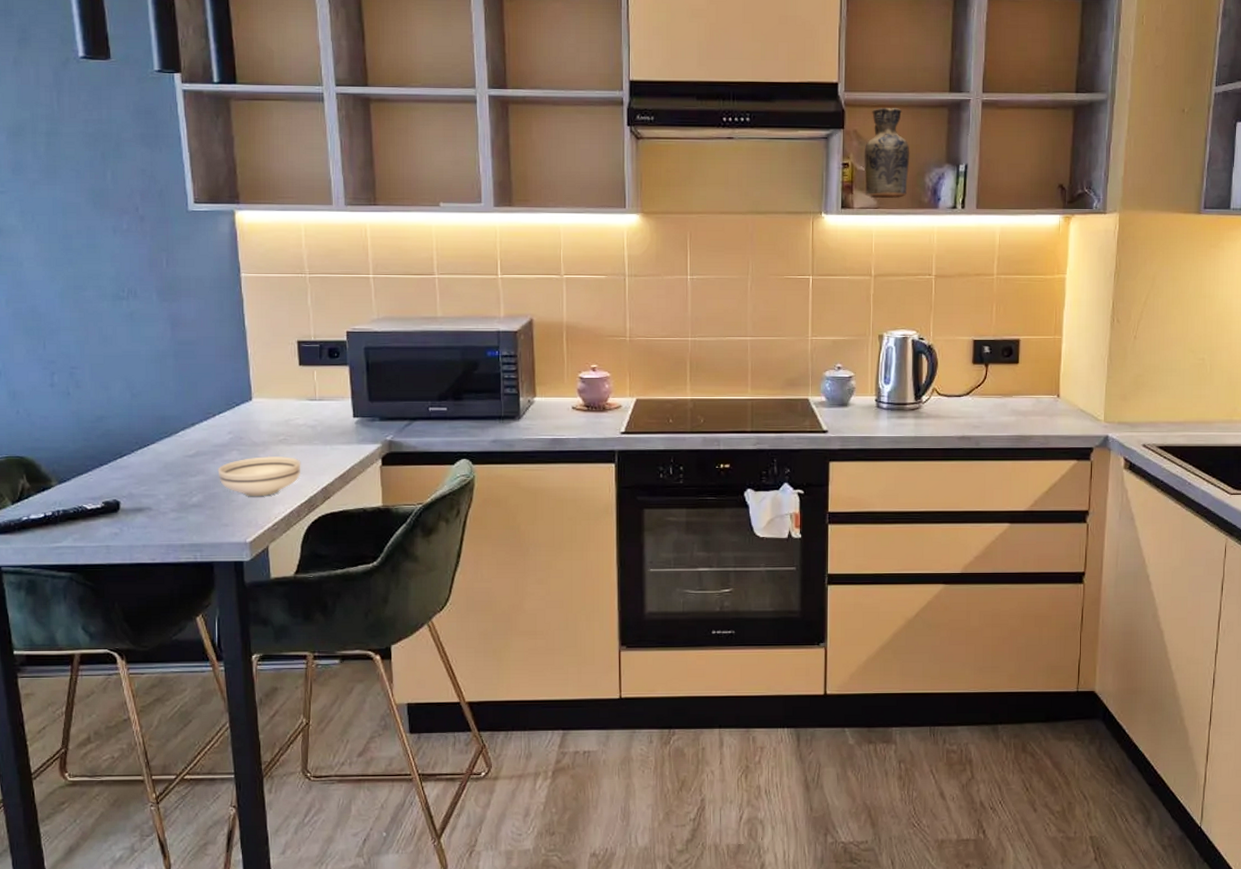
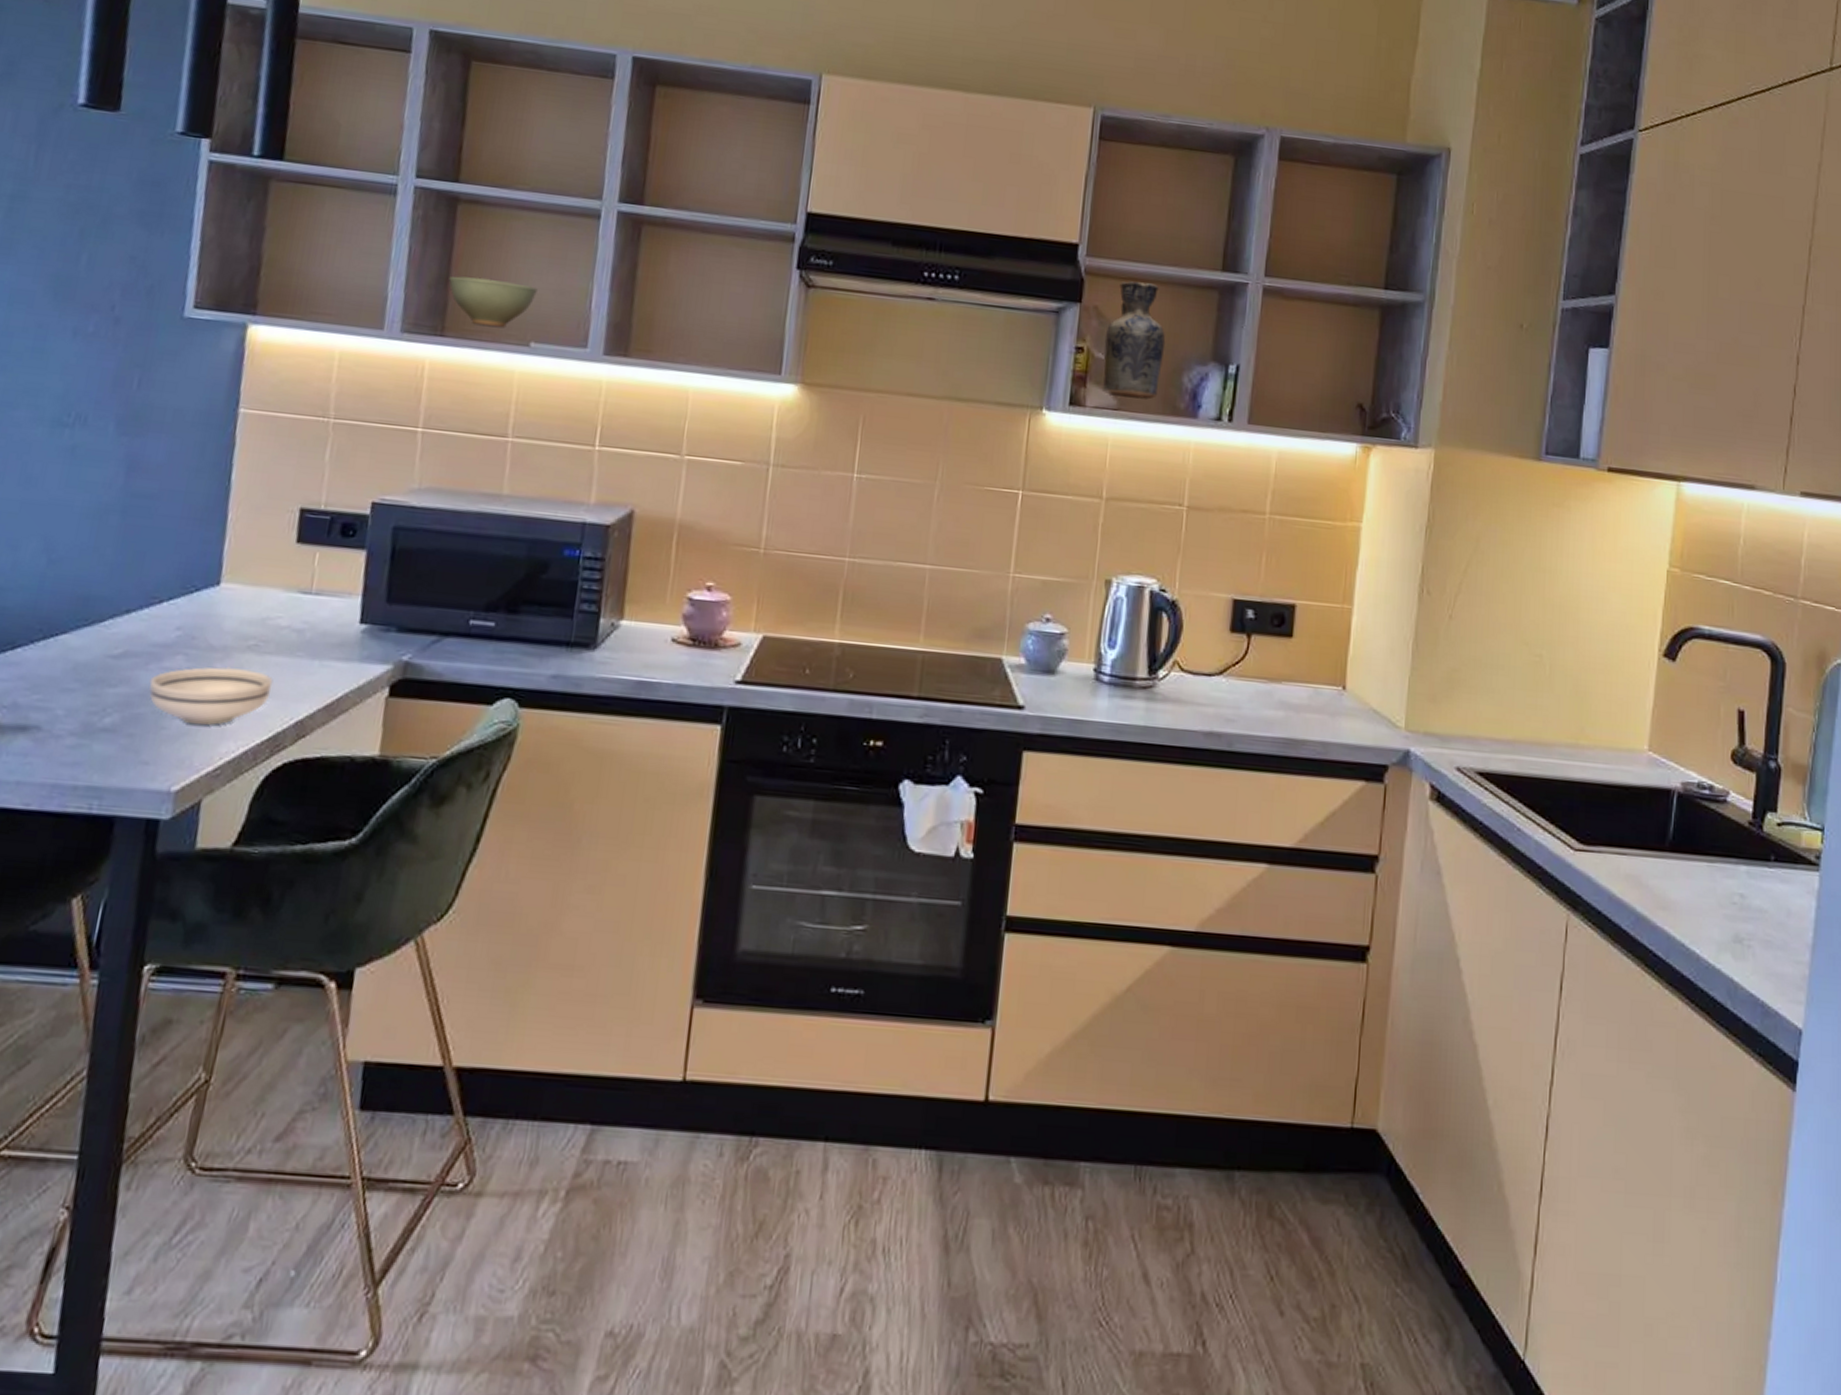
bowl: none [373,159,439,195] -> present [448,276,538,329]

